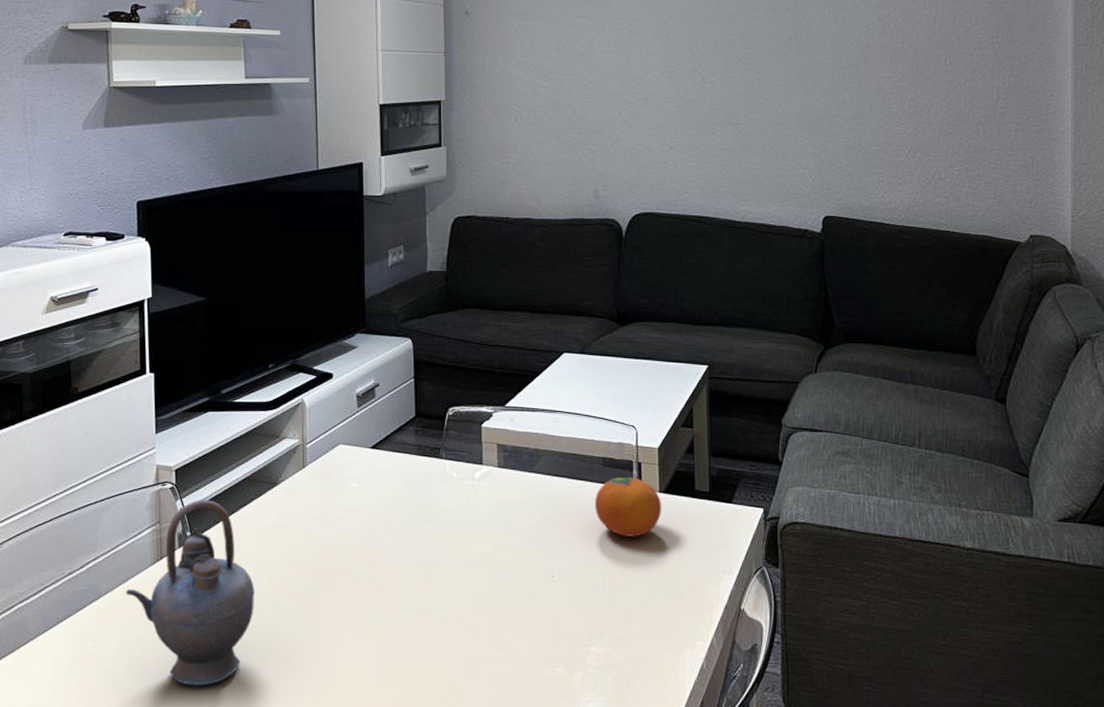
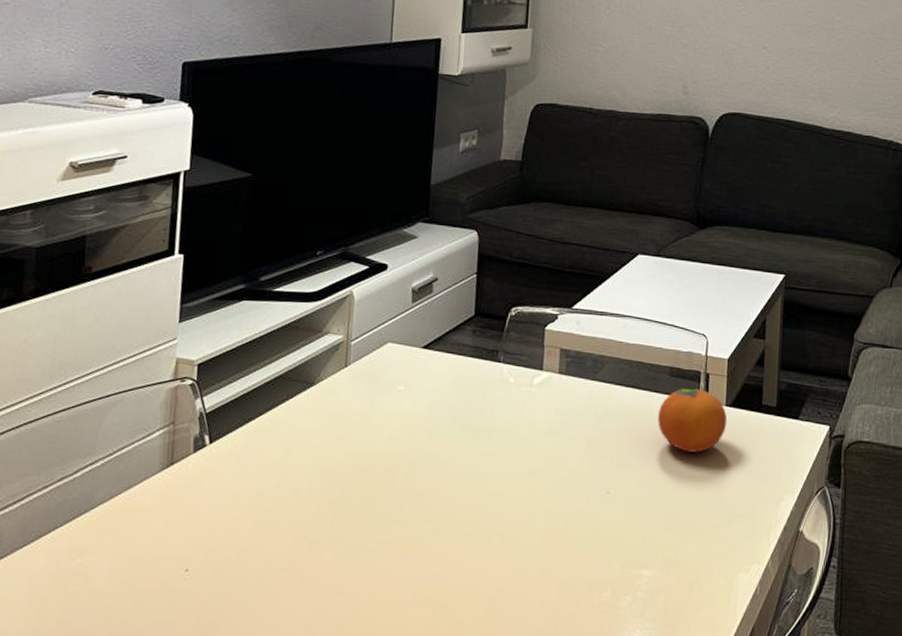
teapot: present [125,500,255,686] -> none [125,399,278,611]

